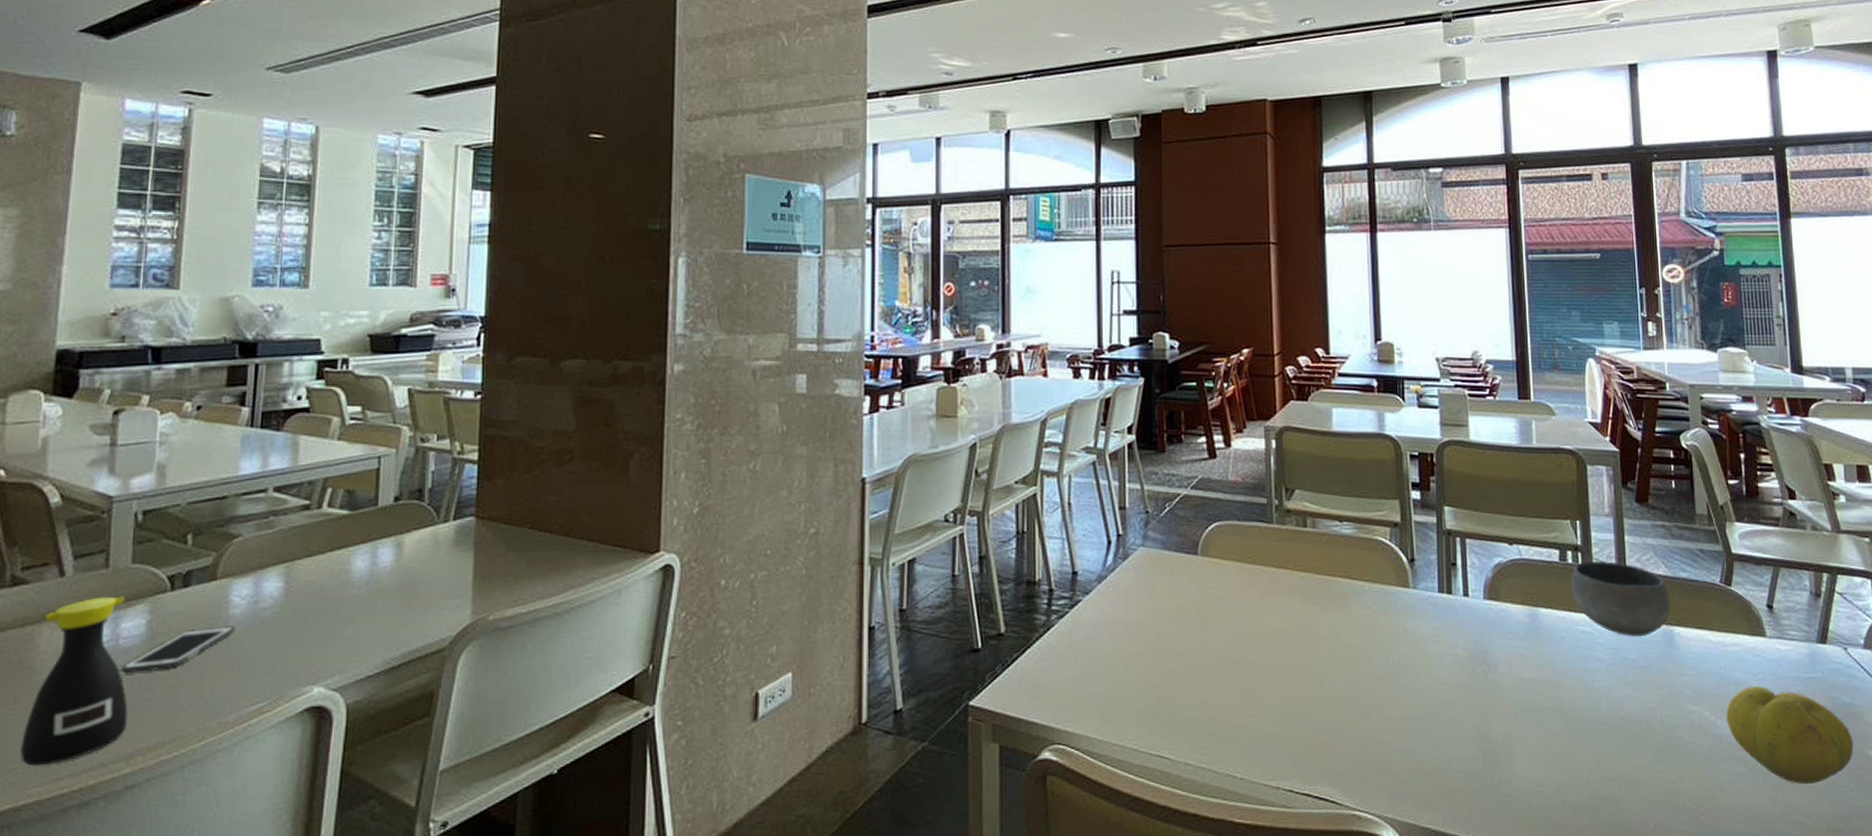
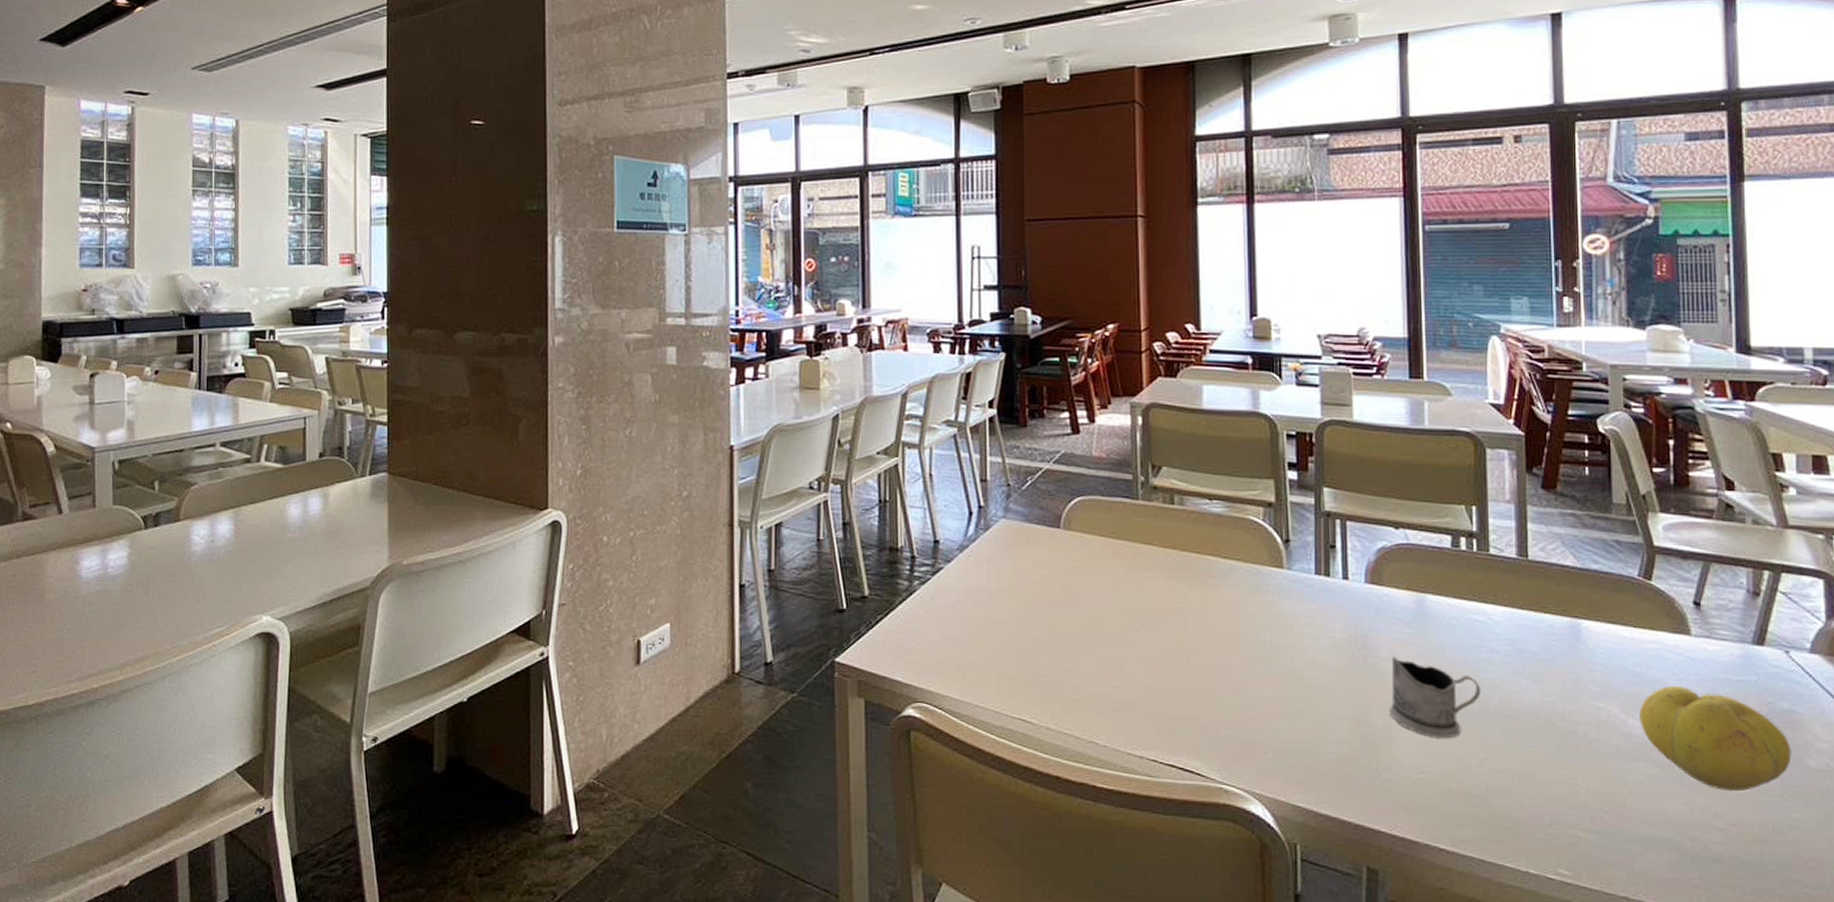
bottle: present [20,596,128,766] -> none [40,532,119,670]
cell phone: present [121,626,236,673] -> none [111,560,197,597]
tea glass holder: none [1509,671,1590,750] -> present [1390,656,1481,739]
bowl: present [1571,560,1671,636] -> none [1464,548,1579,628]

